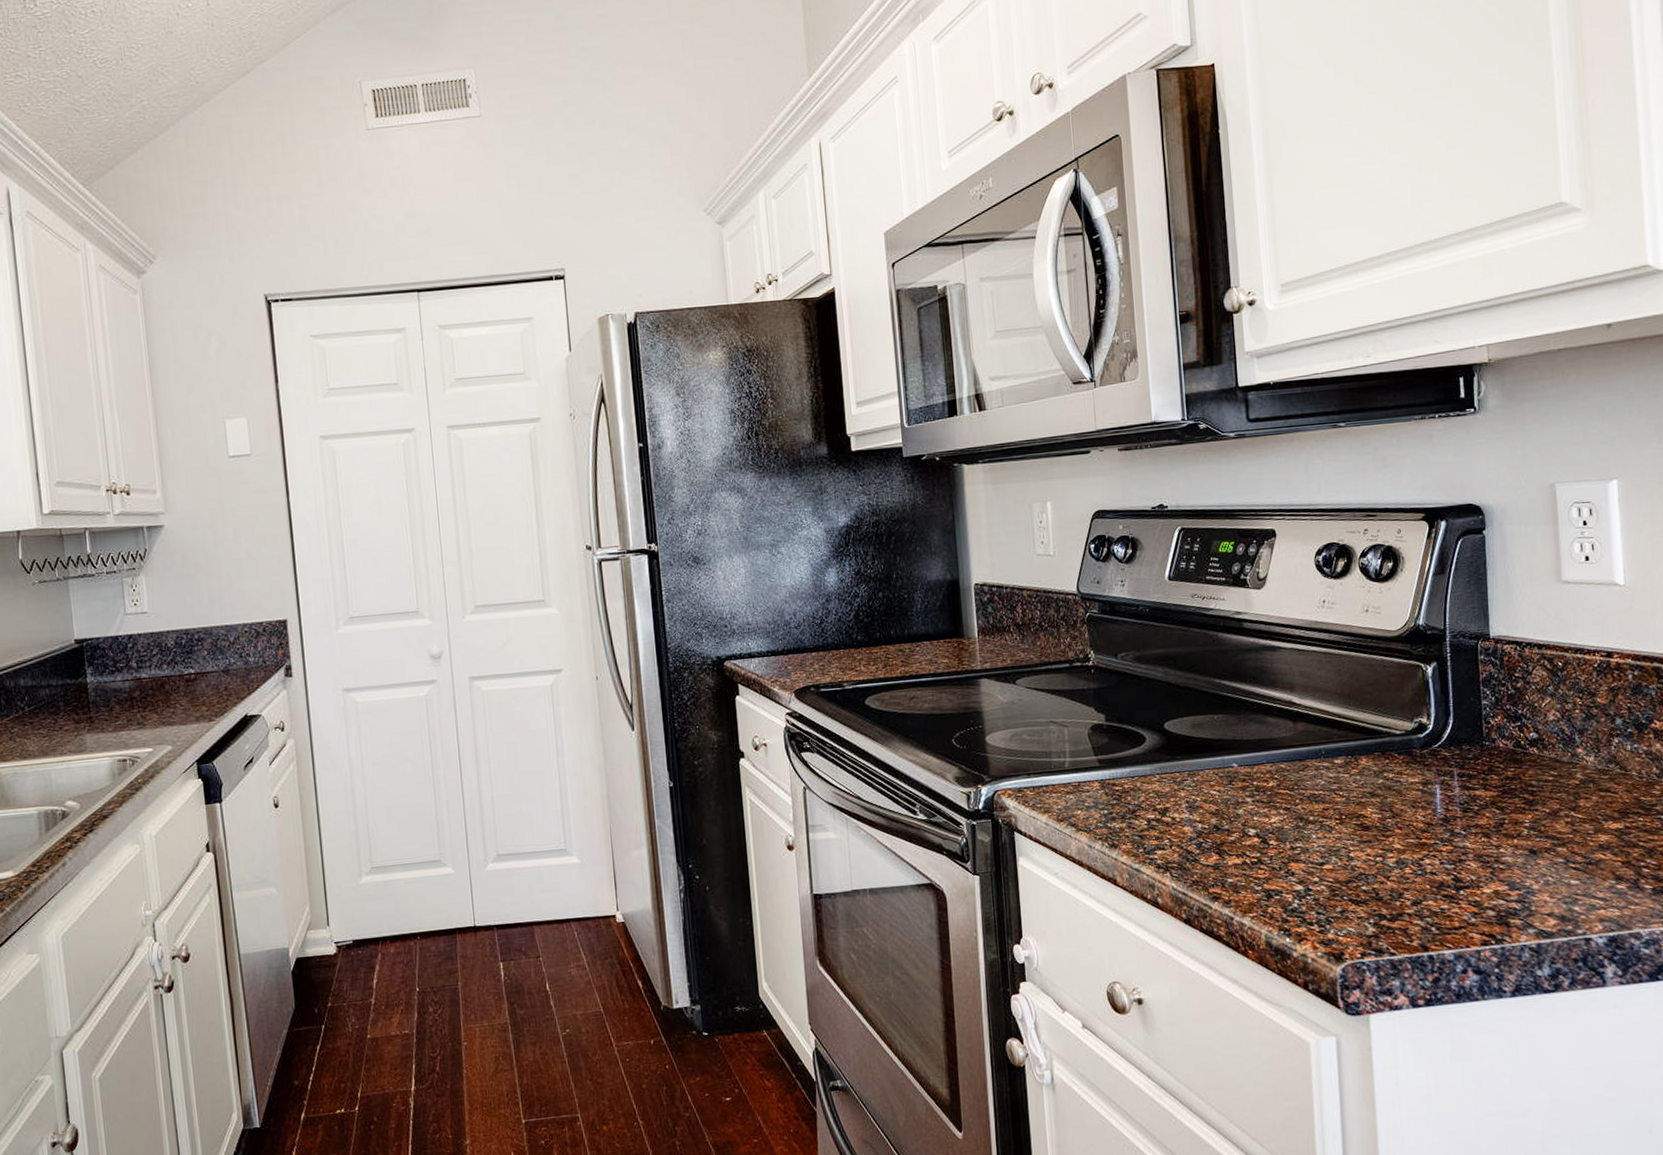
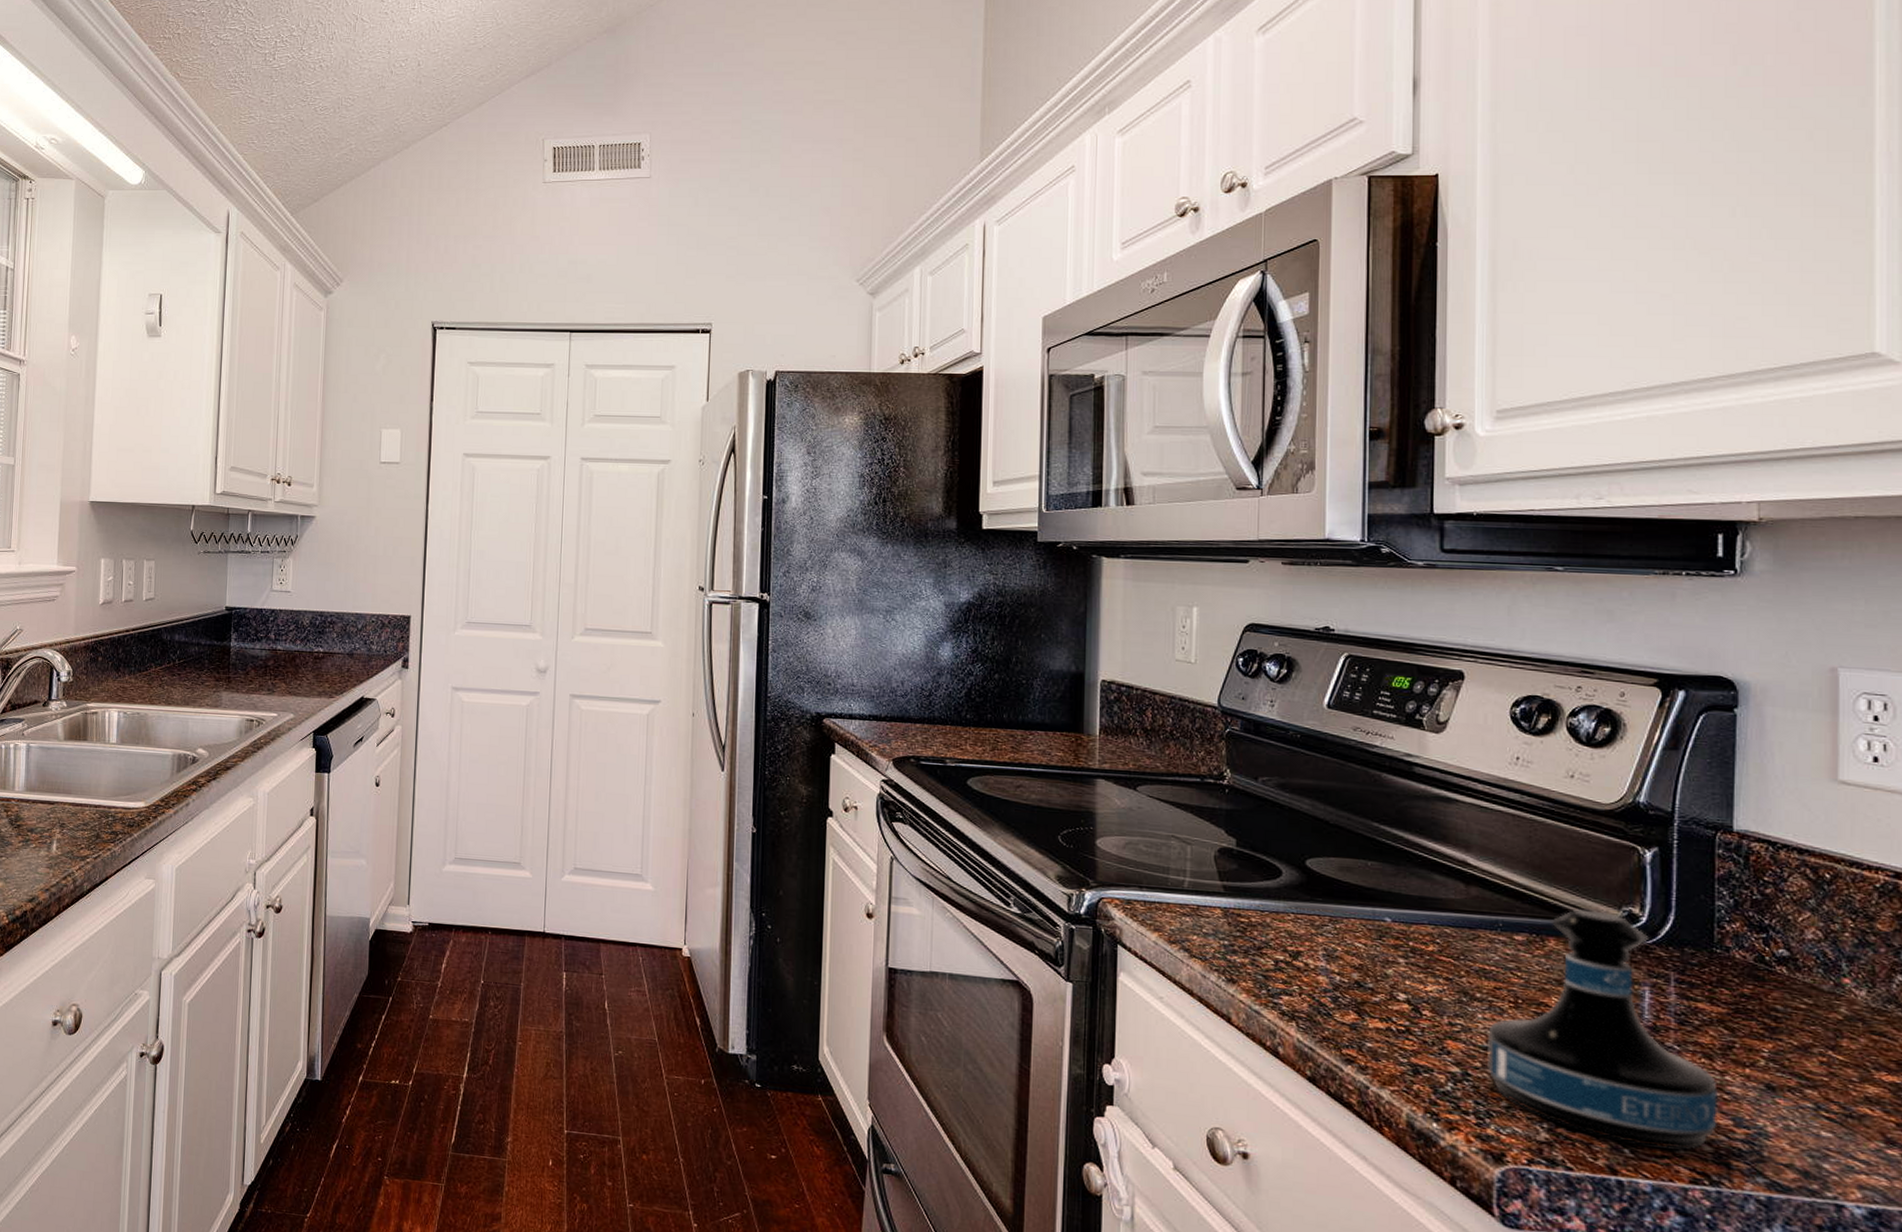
tequila bottle: none [1321,726,1498,922] -> present [1488,909,1718,1149]

